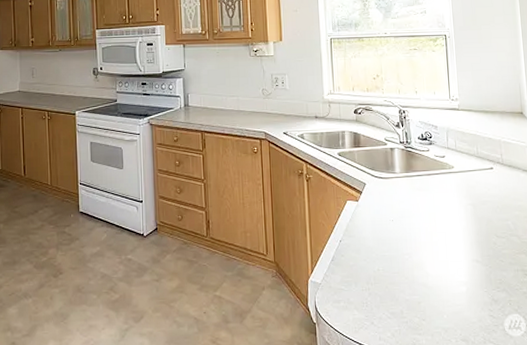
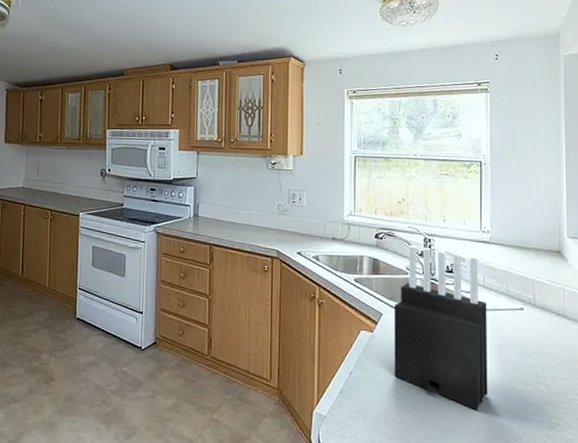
knife block: none [376,116,466,266] -> present [394,244,488,411]

